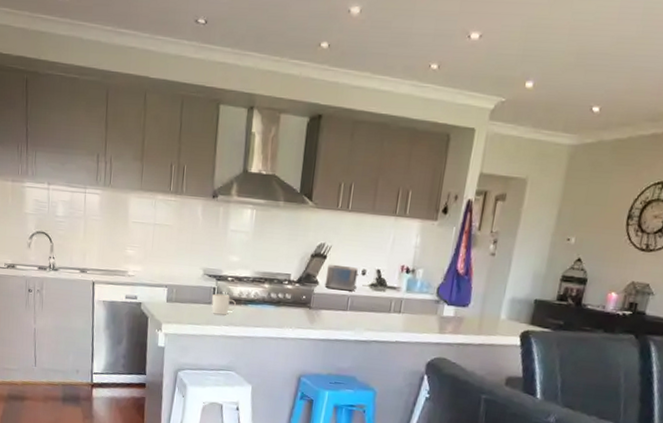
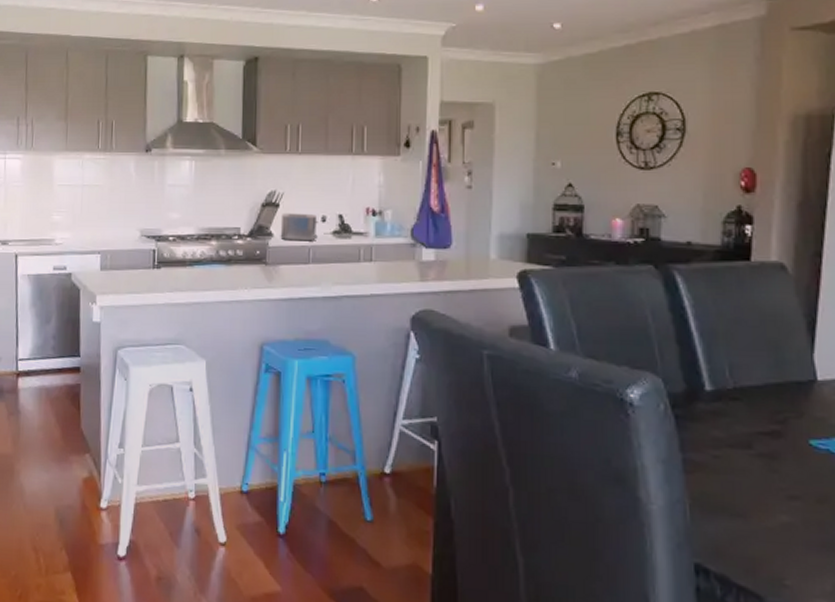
mug: present [211,293,237,315] -> none [151,256,181,280]

